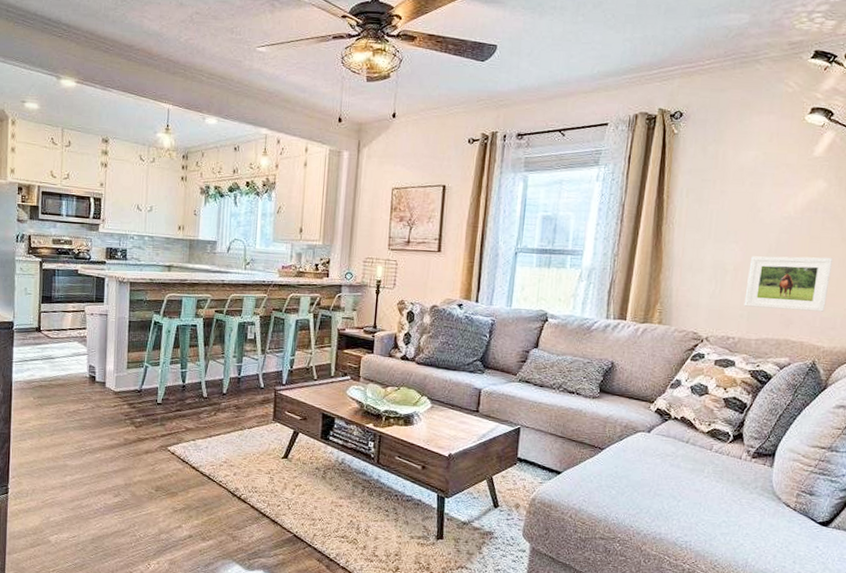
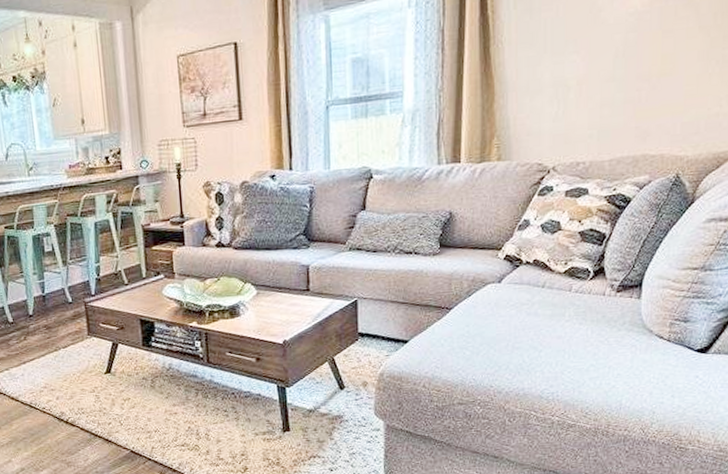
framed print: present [744,256,833,312] -> none [592,51,690,125]

